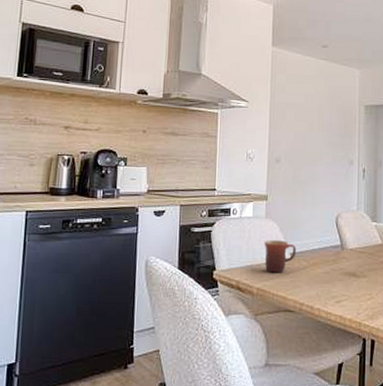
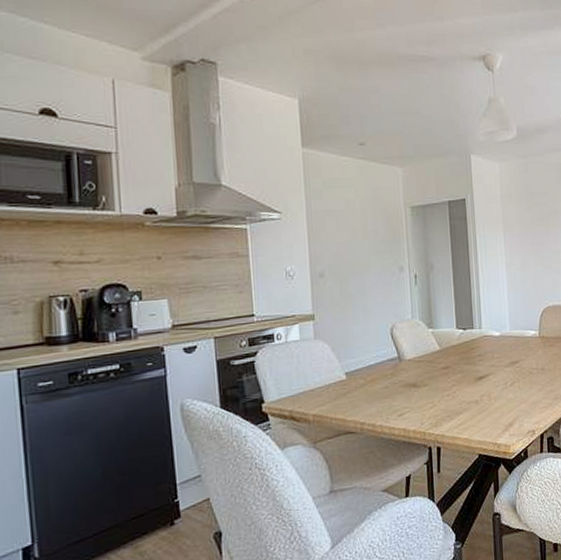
mug: present [264,240,297,273] -> none [315,360,352,397]

